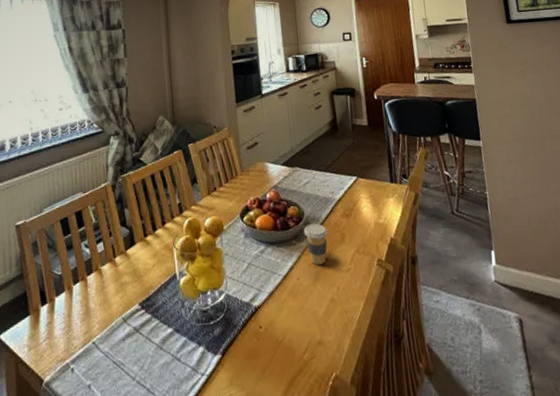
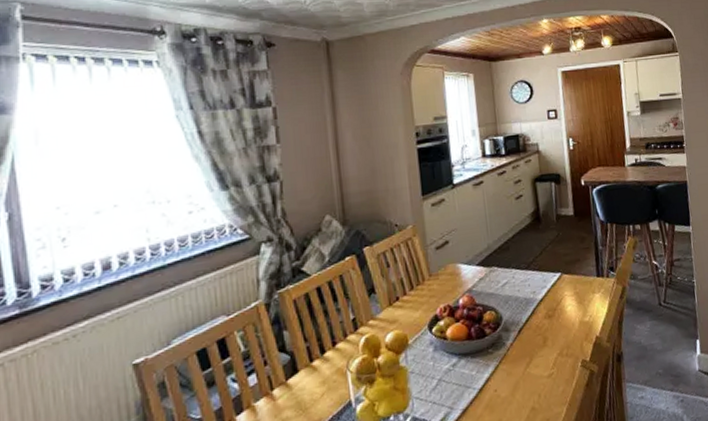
coffee cup: present [303,223,328,265] -> none [501,328,529,373]

